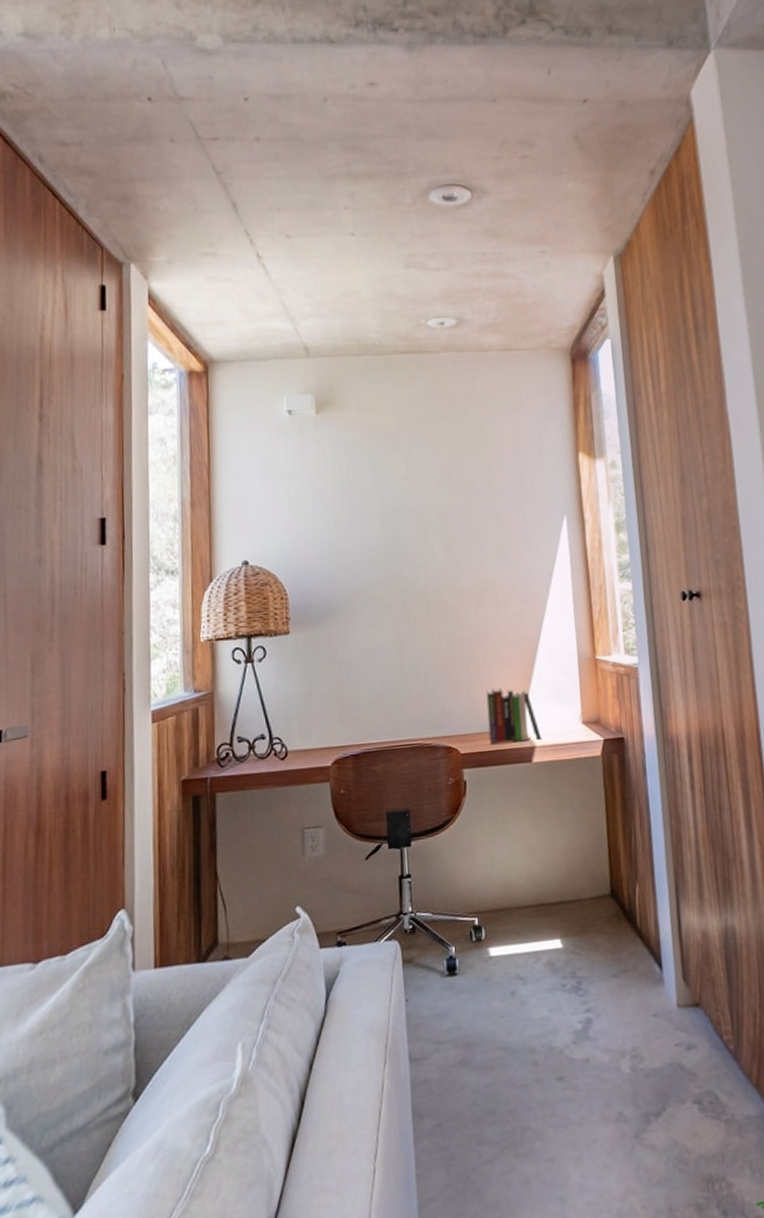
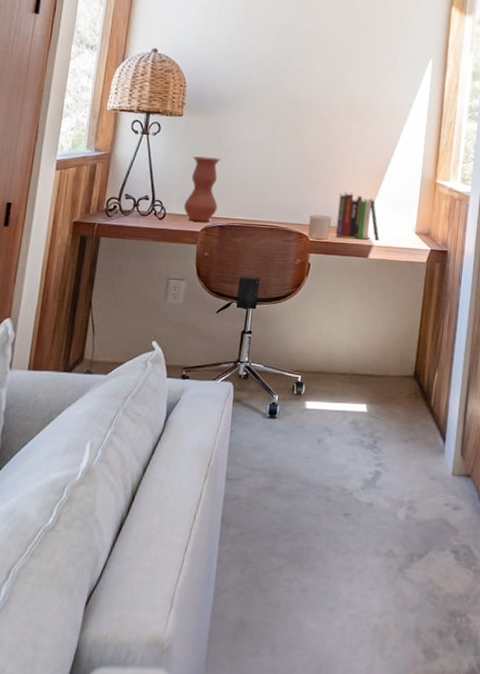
vase: none [307,675,347,756] -> present [184,156,221,222]
mug: none [456,720,483,751] -> present [308,214,331,240]

